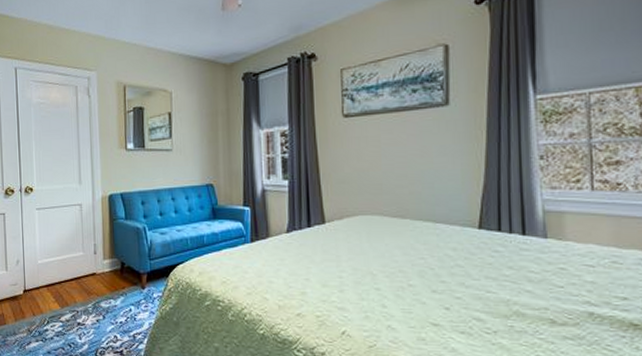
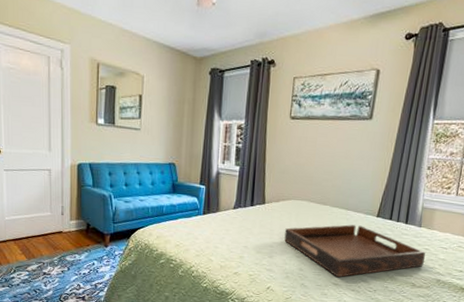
serving tray: none [355,242,562,315] -> present [284,224,426,278]

